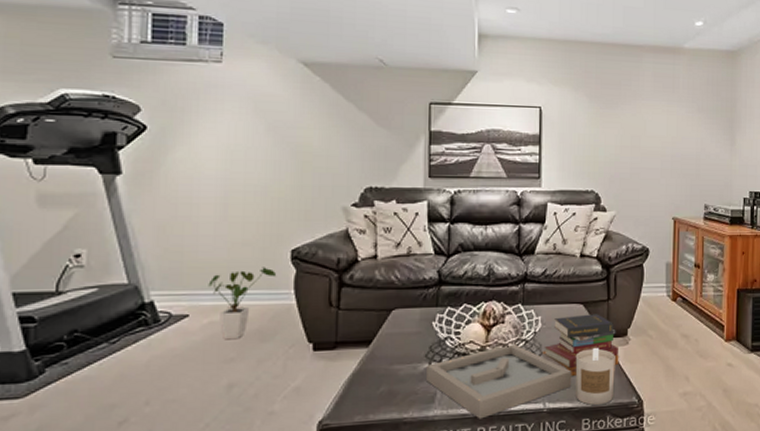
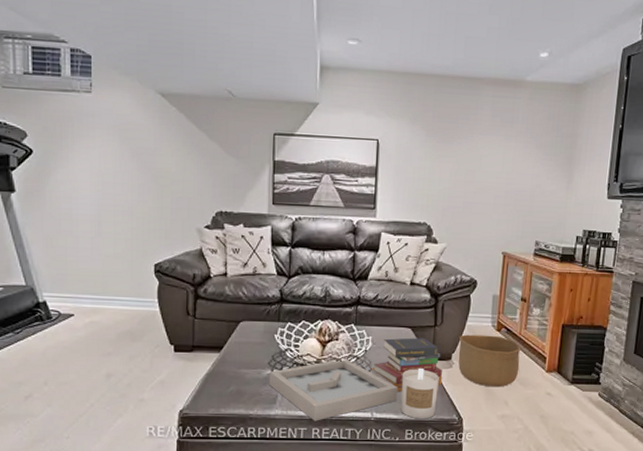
house plant: present [208,267,275,340] -> none [88,277,142,338]
basket: none [634,305,698,363] -> present [458,334,521,387]

